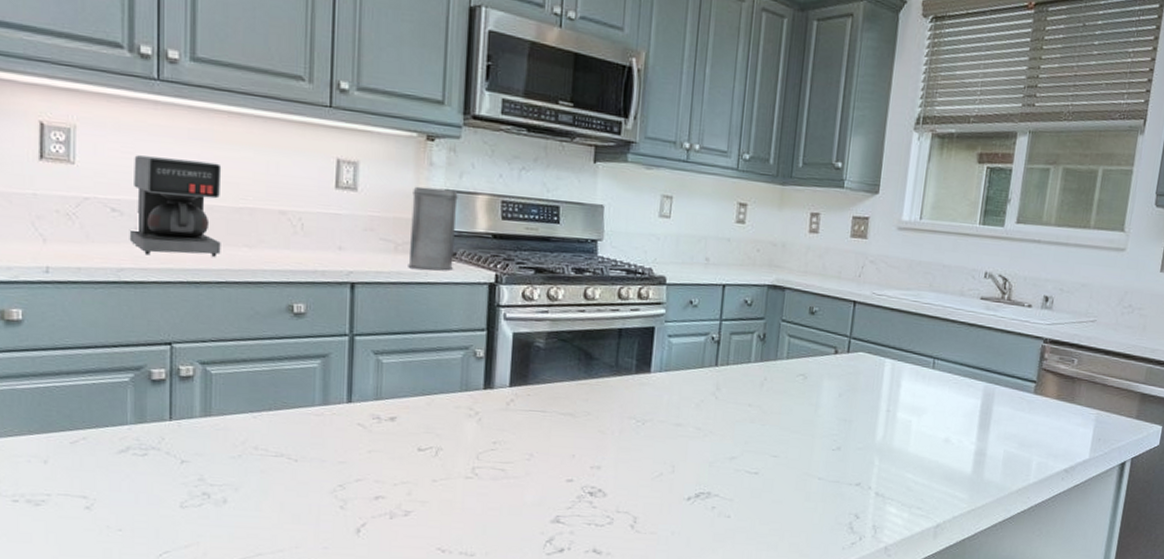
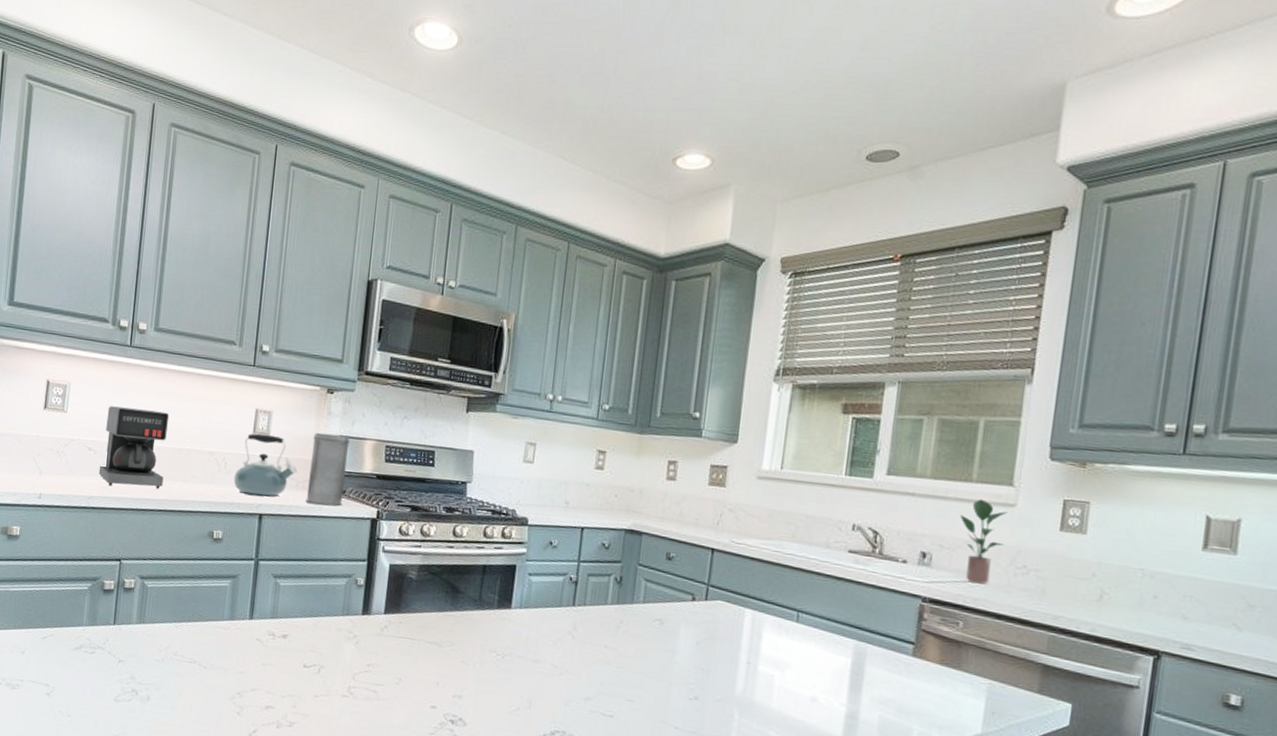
kettle: none [314,188,395,262] -> present [233,433,298,497]
potted plant: none [1078,244,1119,324] -> present [959,498,1008,584]

